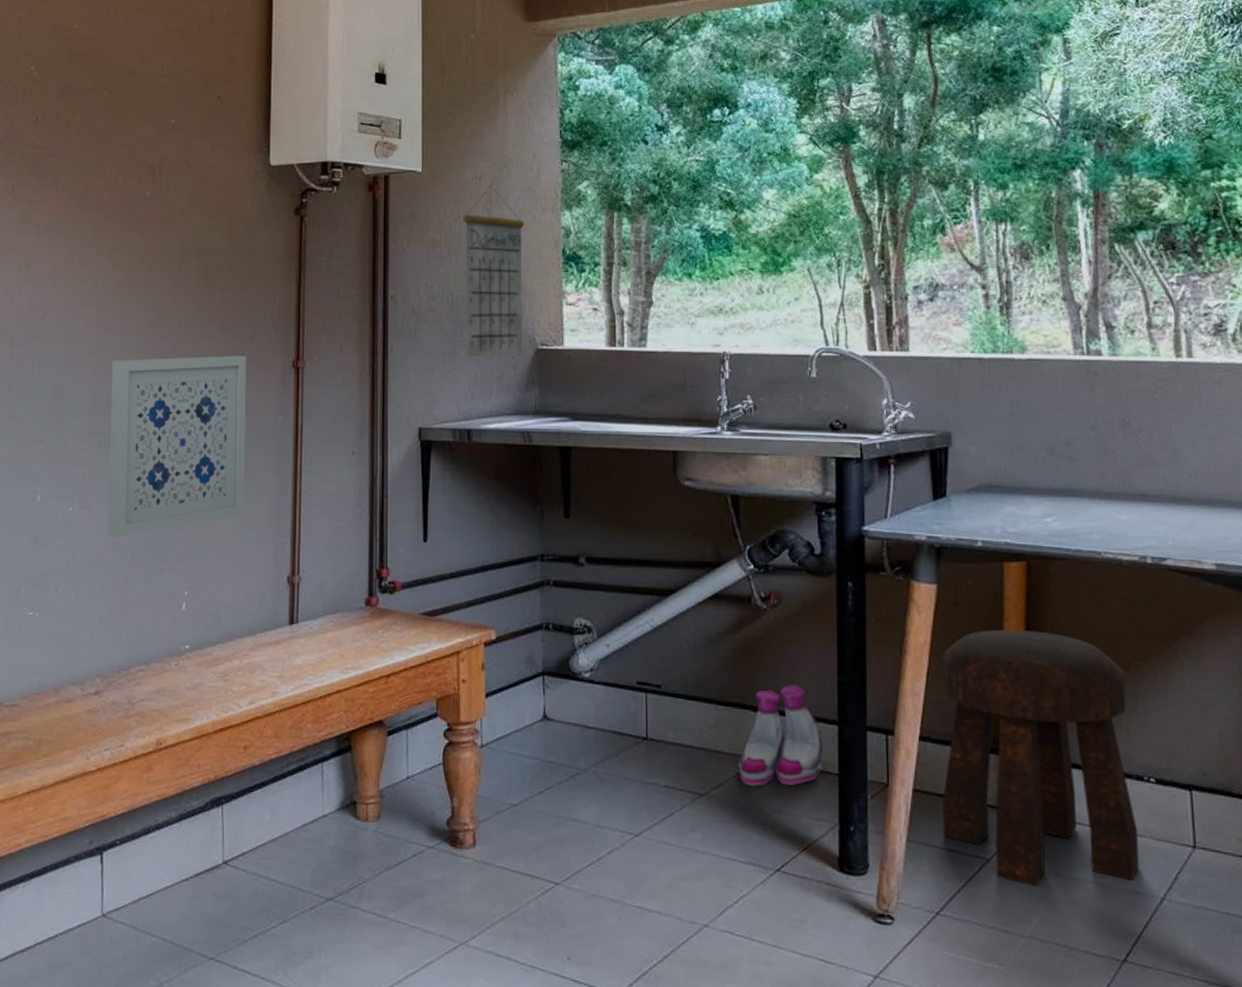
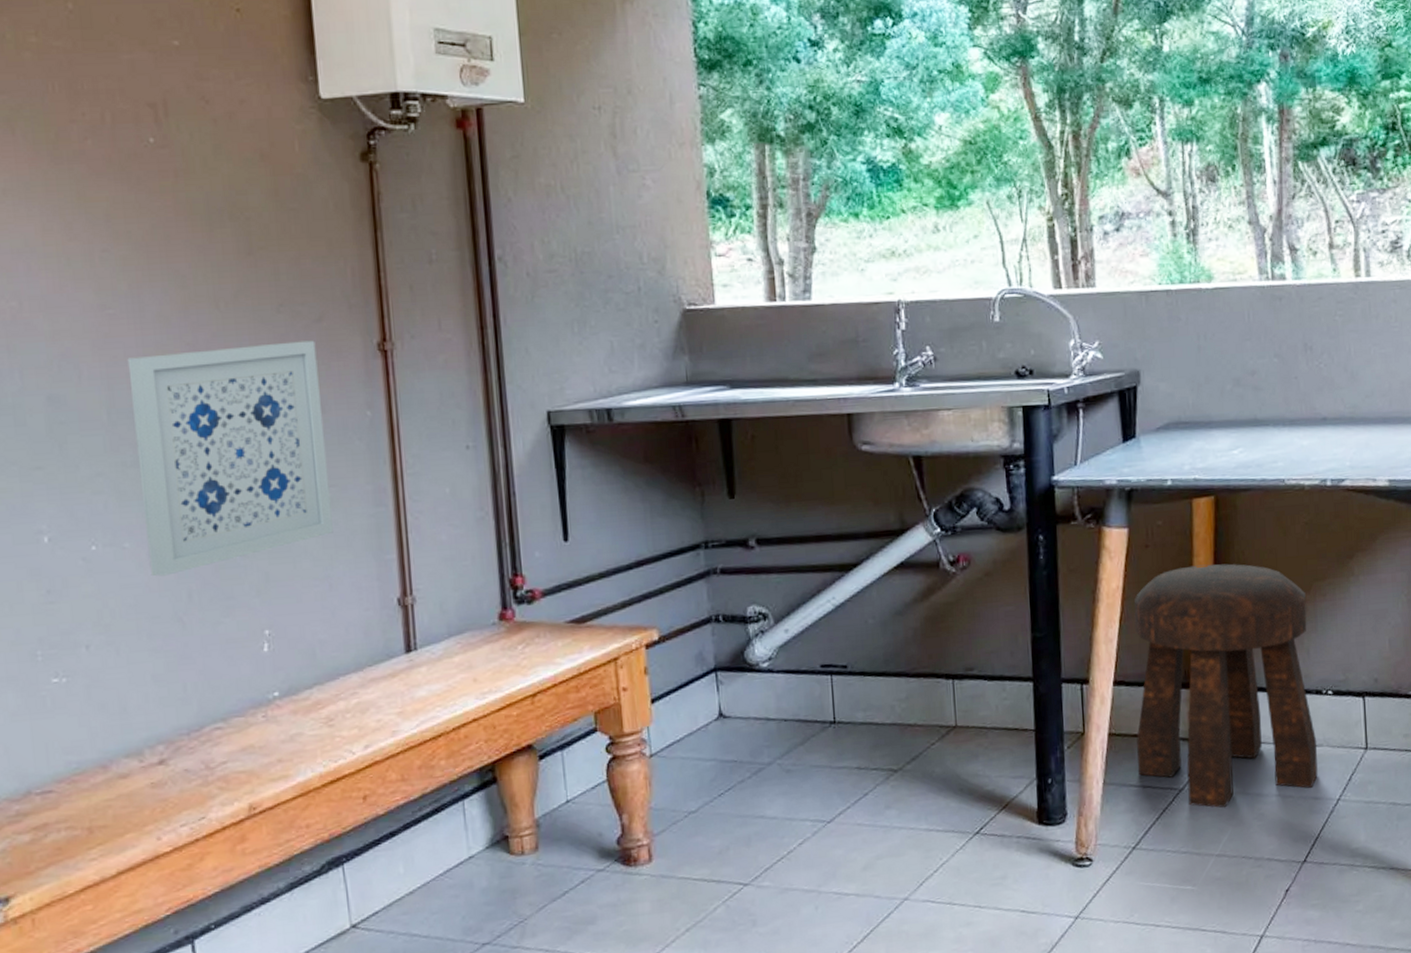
calendar: present [463,186,525,358] -> none [581,117,667,325]
boots: present [738,684,824,786] -> none [932,646,1019,755]

